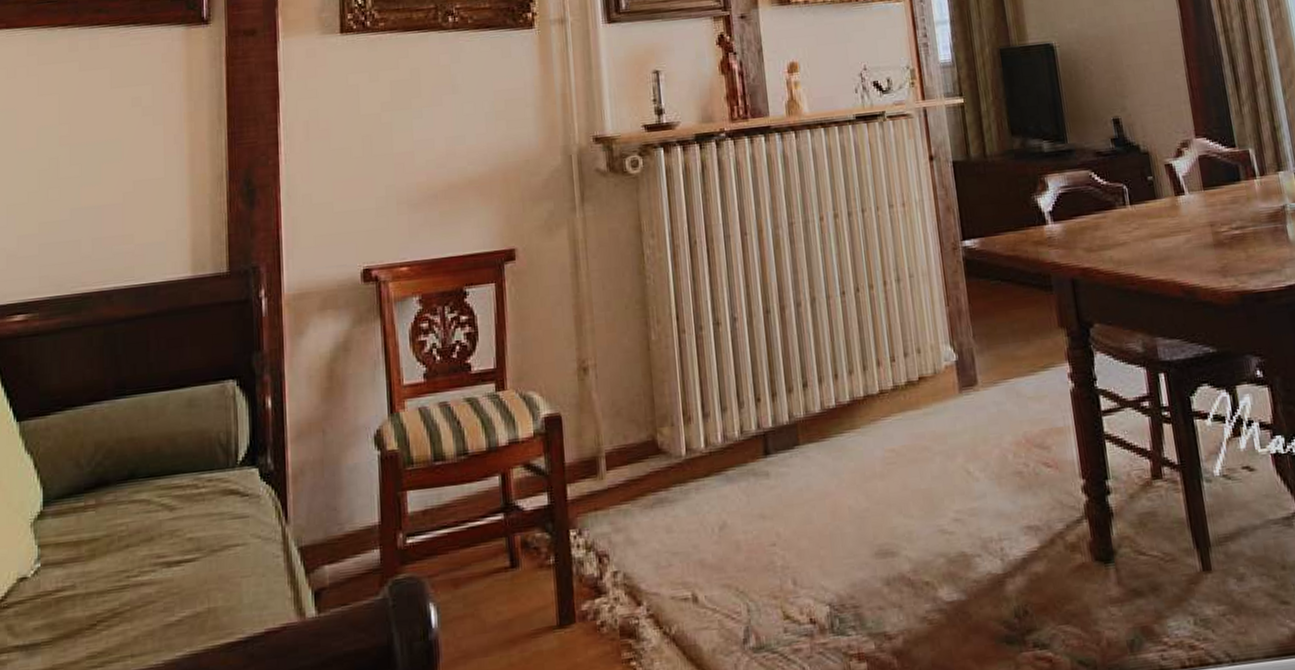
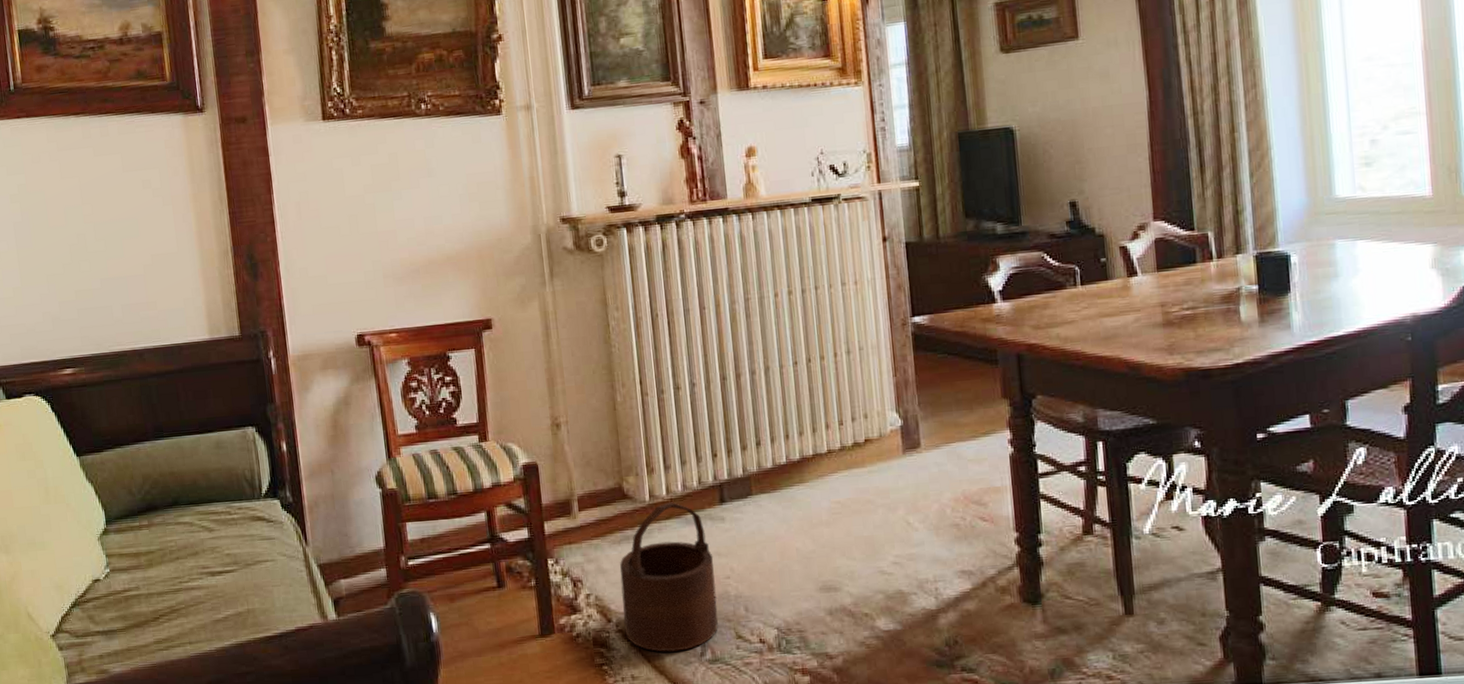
wooden bucket: none [651,456,763,641] -> present [619,502,718,652]

